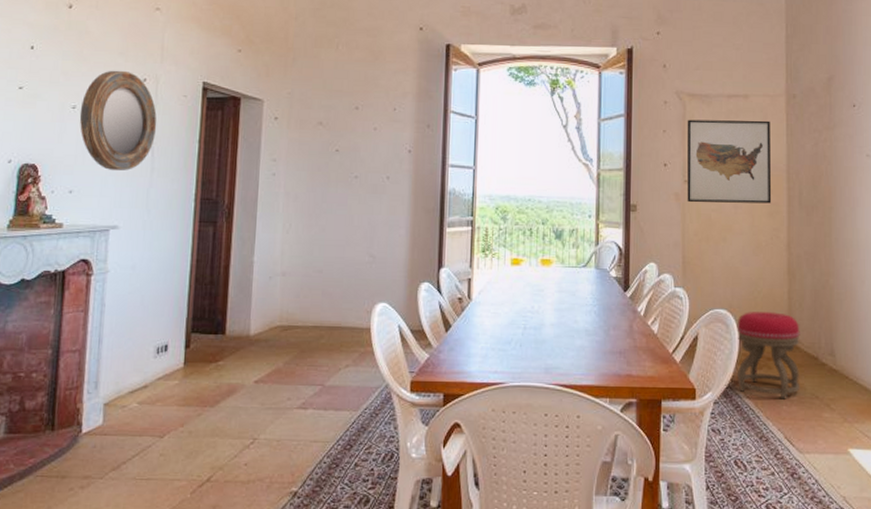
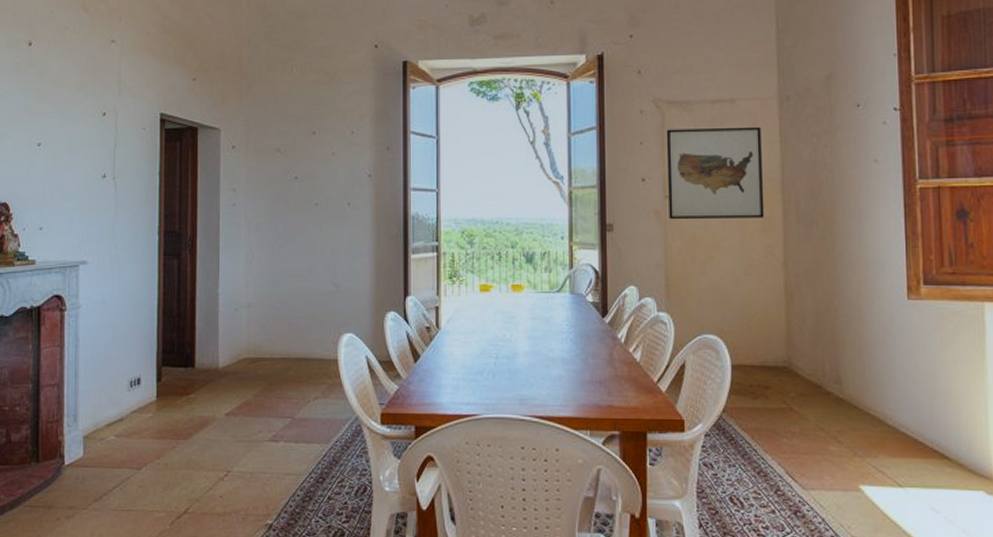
home mirror: present [79,70,157,170] -> none [45,105,118,206]
stool: present [737,312,800,400] -> none [728,337,803,432]

